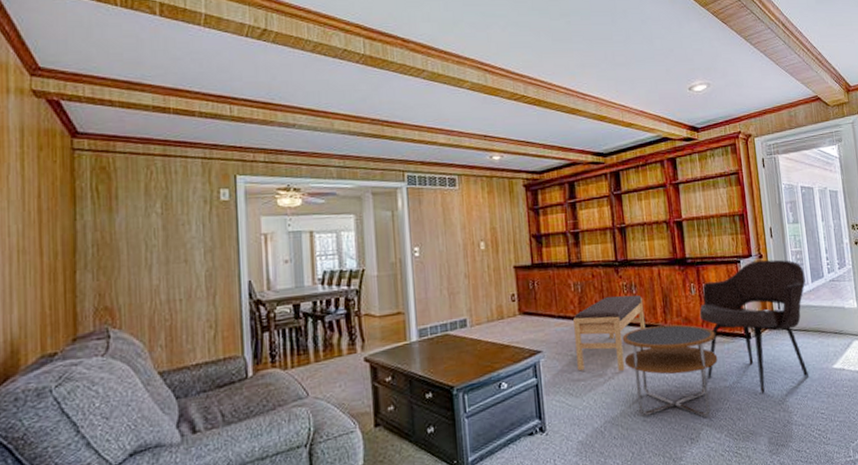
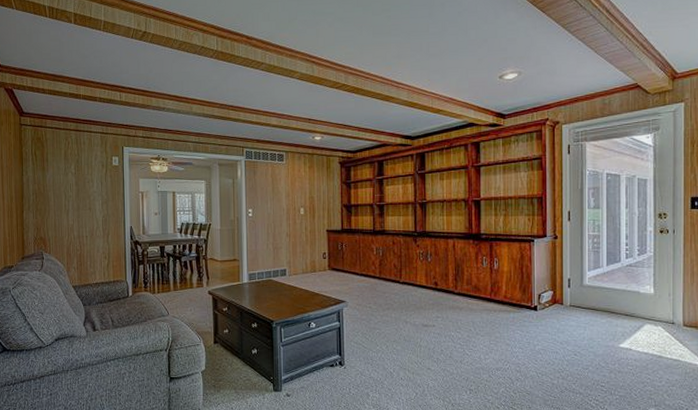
bench: present [573,294,646,372] -> none [374,261,437,326]
side table: present [622,324,718,417] -> none [415,291,502,373]
armchair: present [699,259,809,394] -> none [489,241,600,361]

